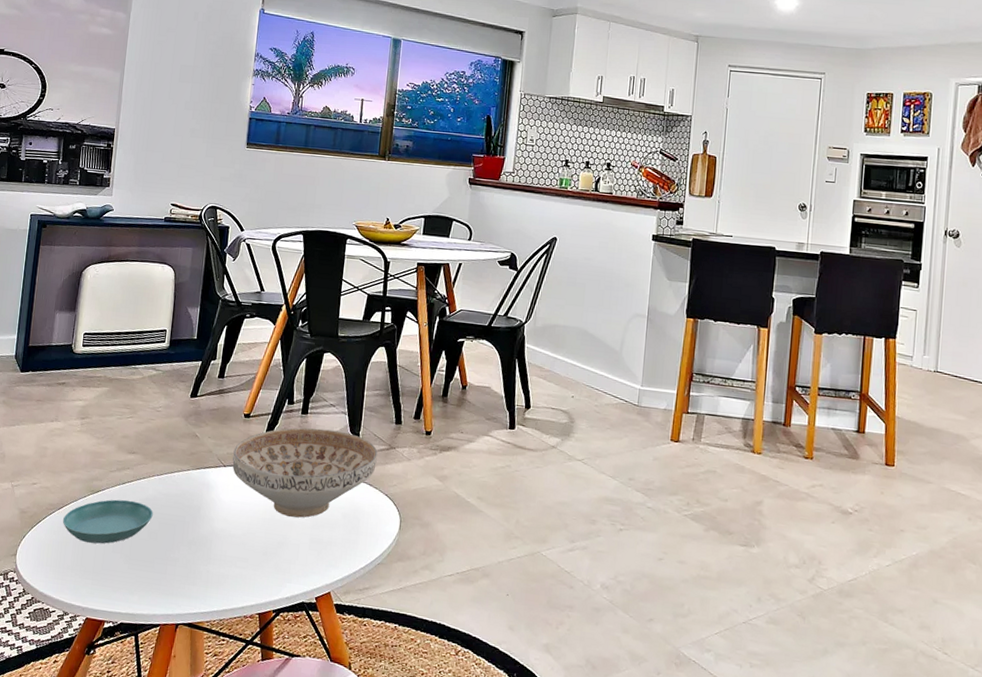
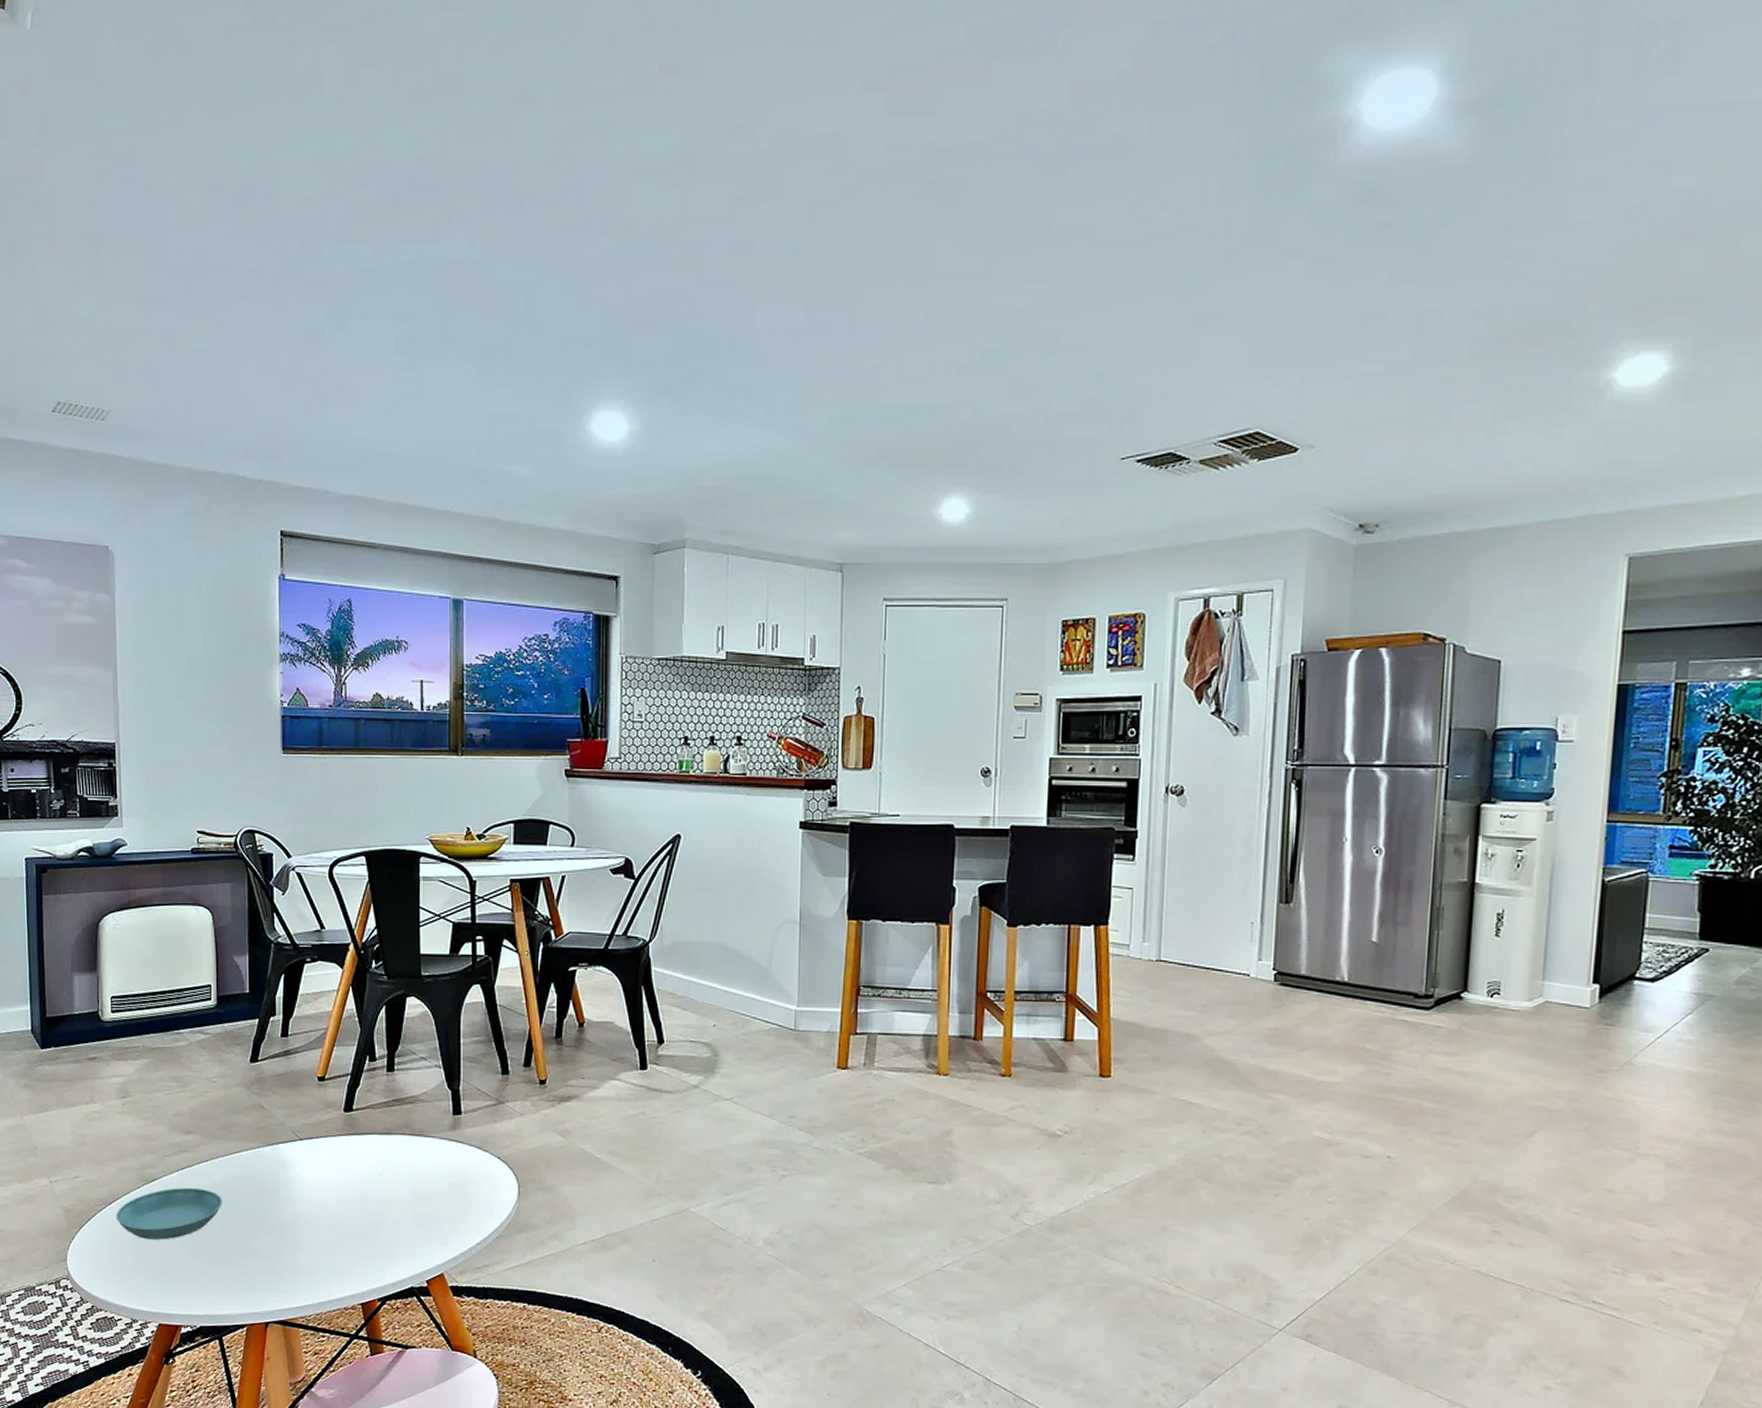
decorative bowl: present [232,427,378,518] -> none [310,1087,483,1192]

